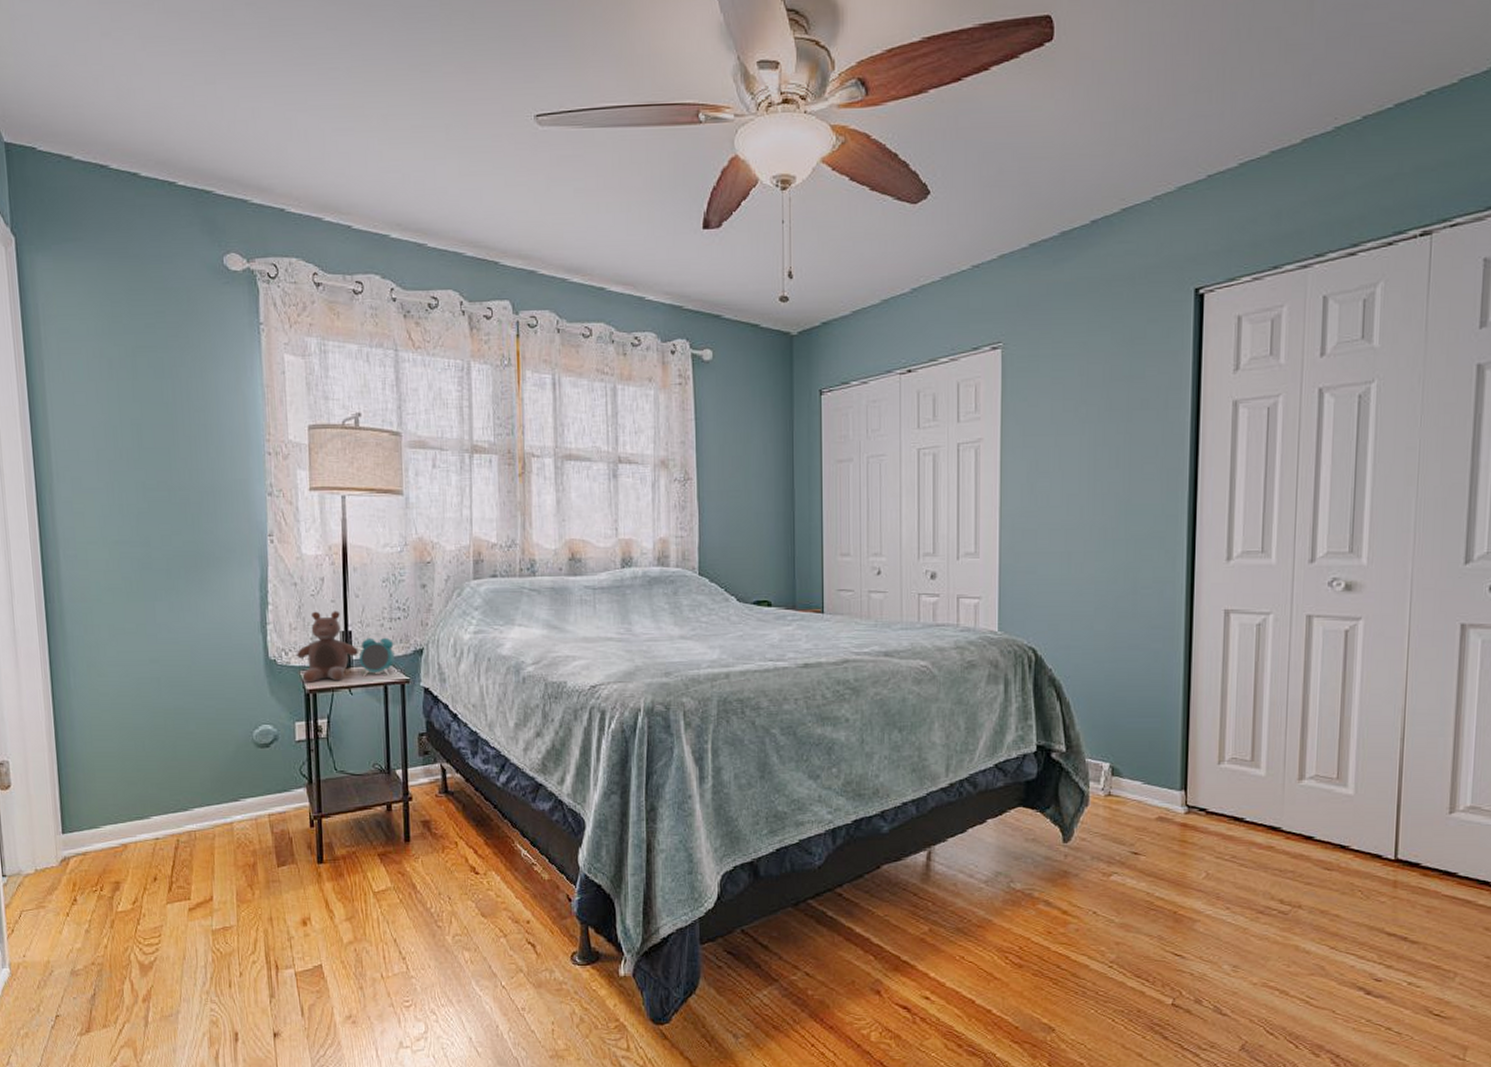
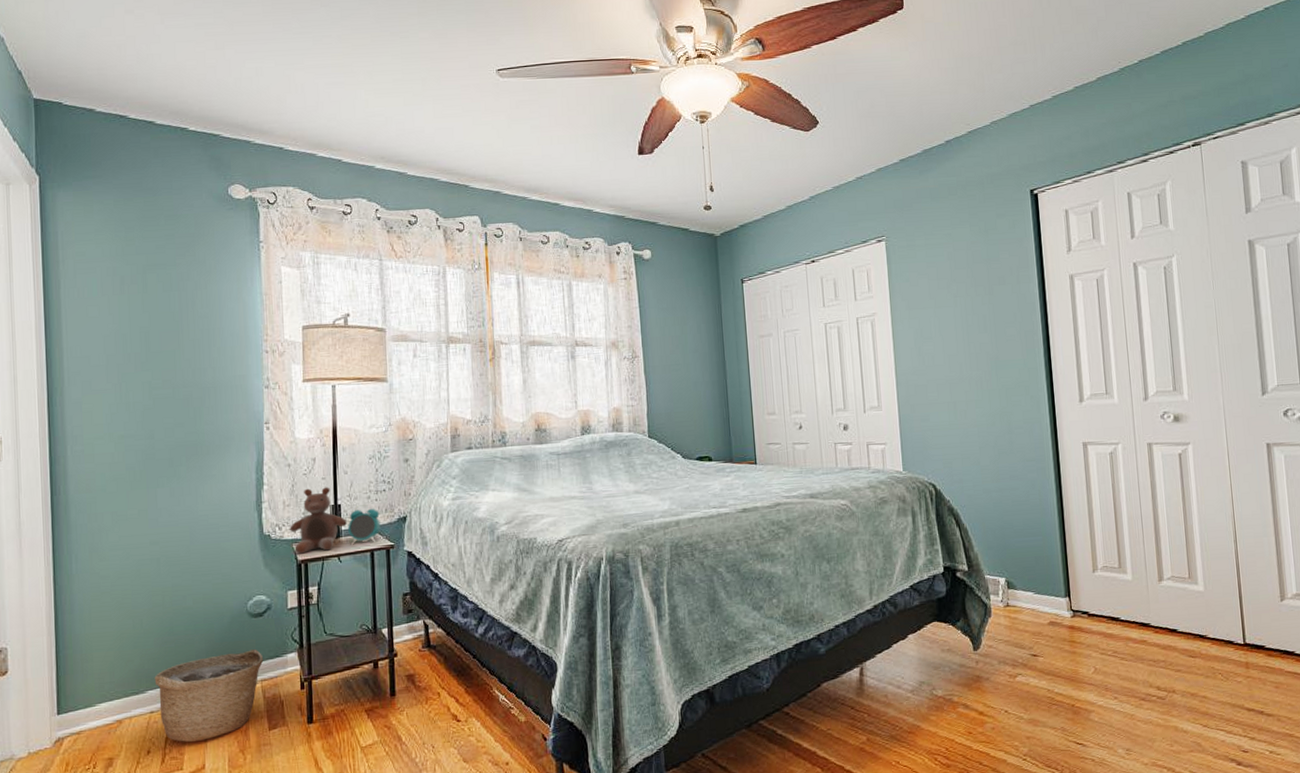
basket: none [158,782,271,873] -> present [154,649,264,743]

